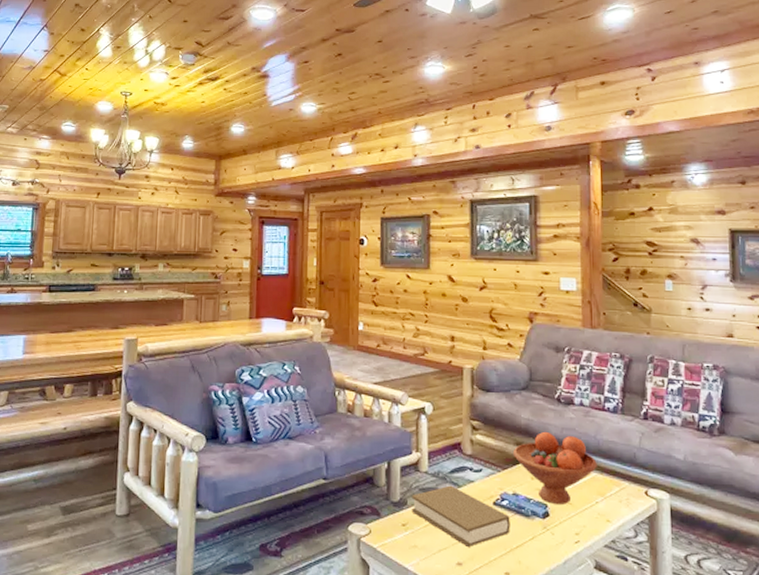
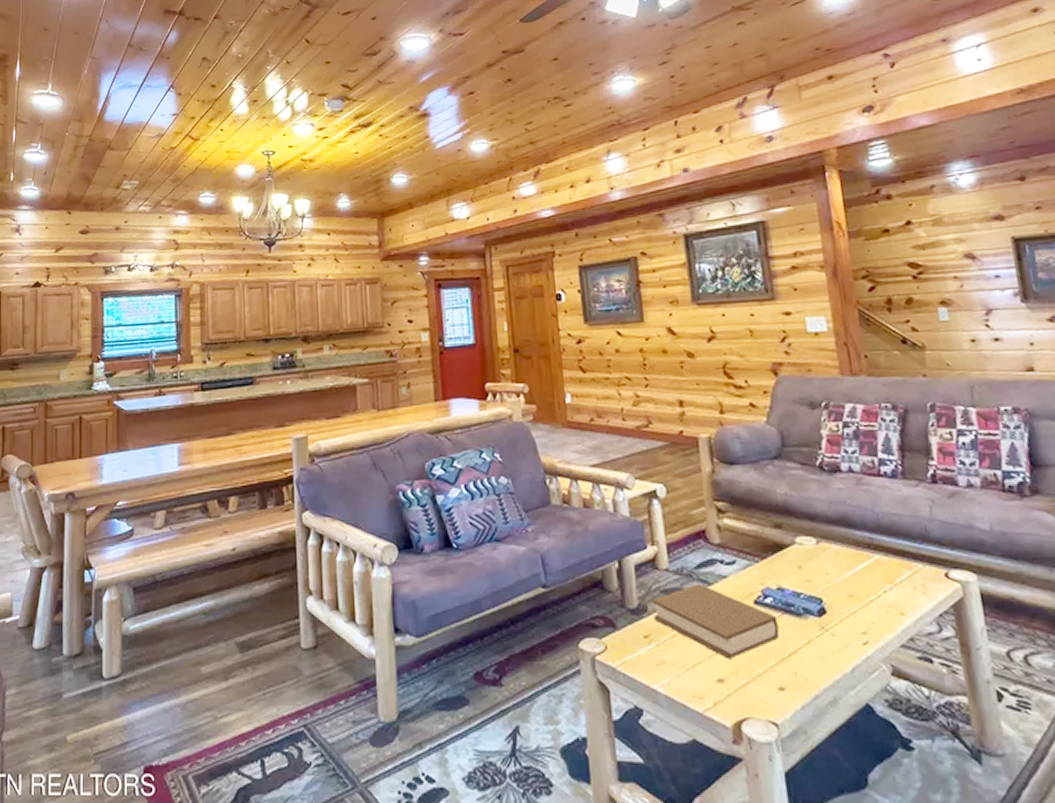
fruit bowl: present [512,431,597,504] -> none [771,507,880,597]

